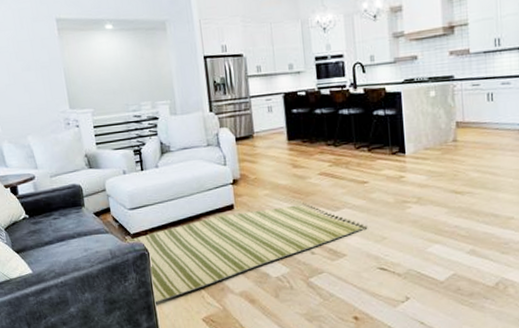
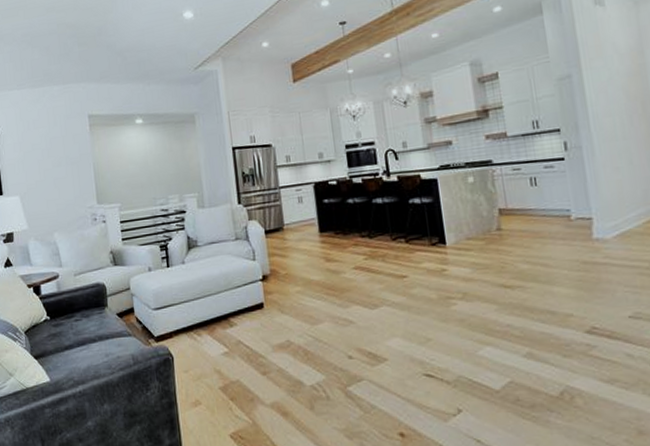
rug: present [123,196,368,304] -> none [146,293,410,417]

